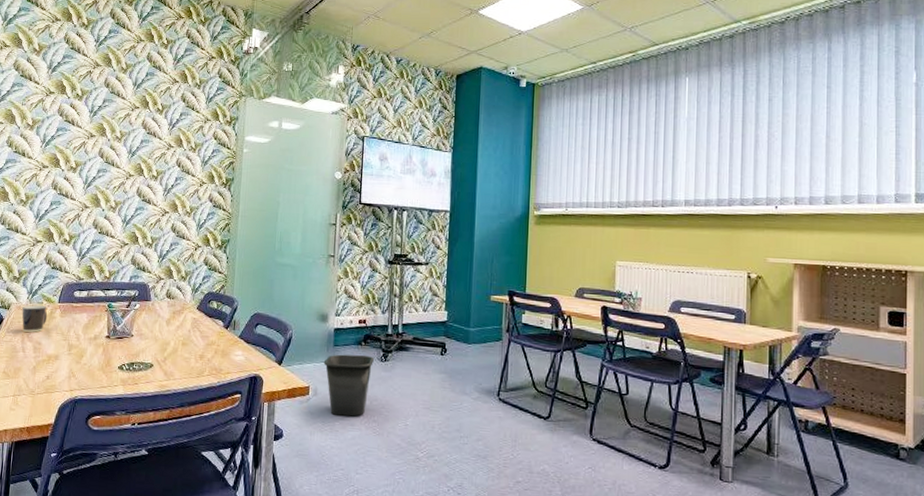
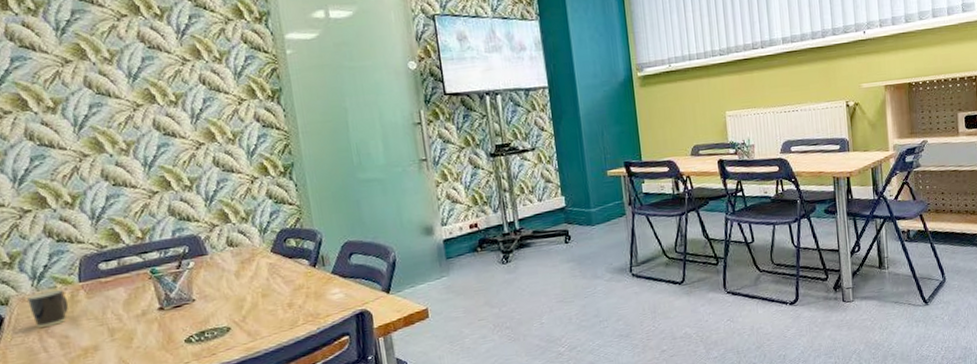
waste bin: present [323,354,374,417] -> none [438,261,496,332]

